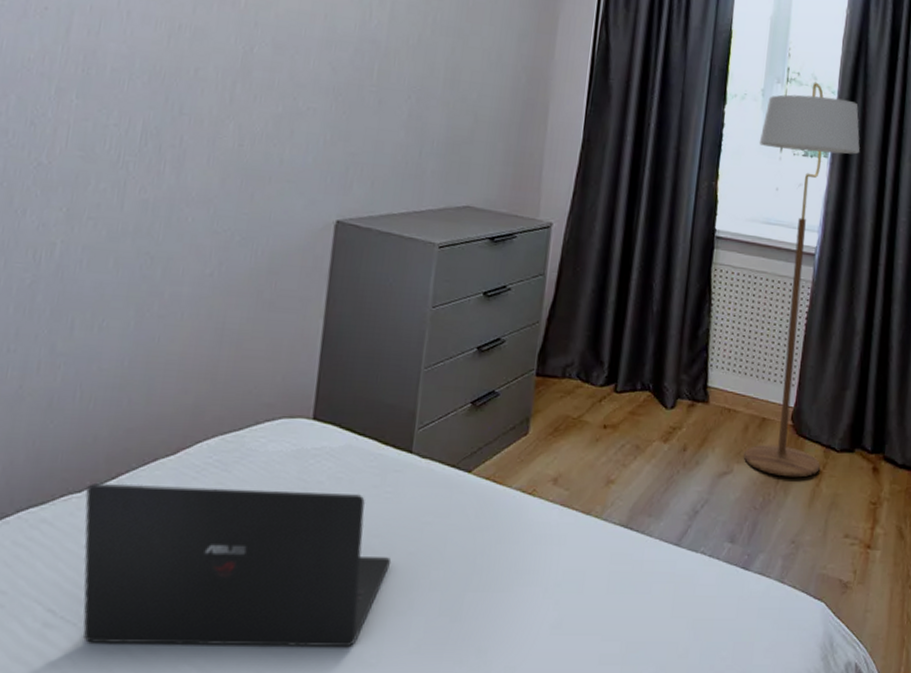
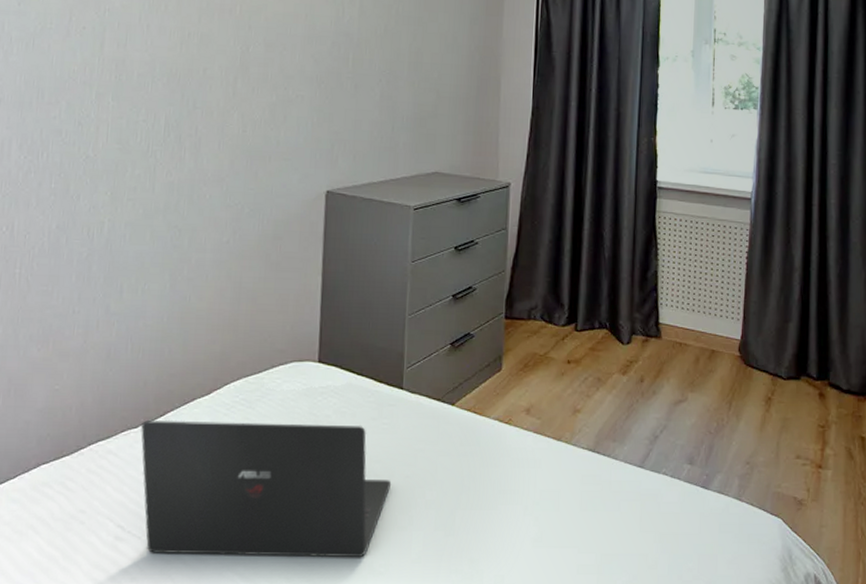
floor lamp: present [743,82,860,478] -> none [692,40,788,404]

